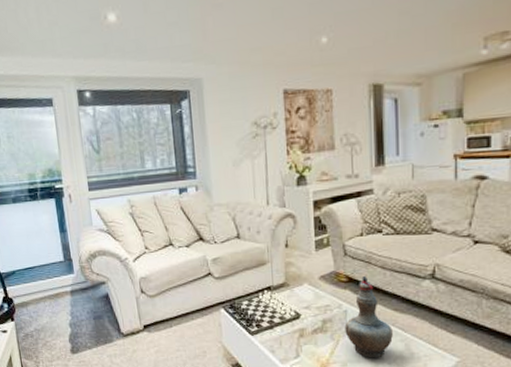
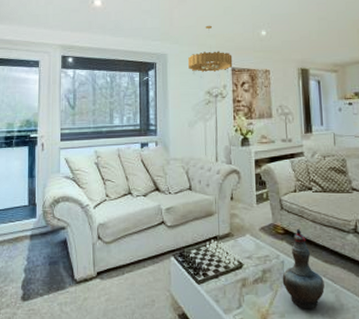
chandelier: none [228,35,285,105] -> present [188,25,233,78]

